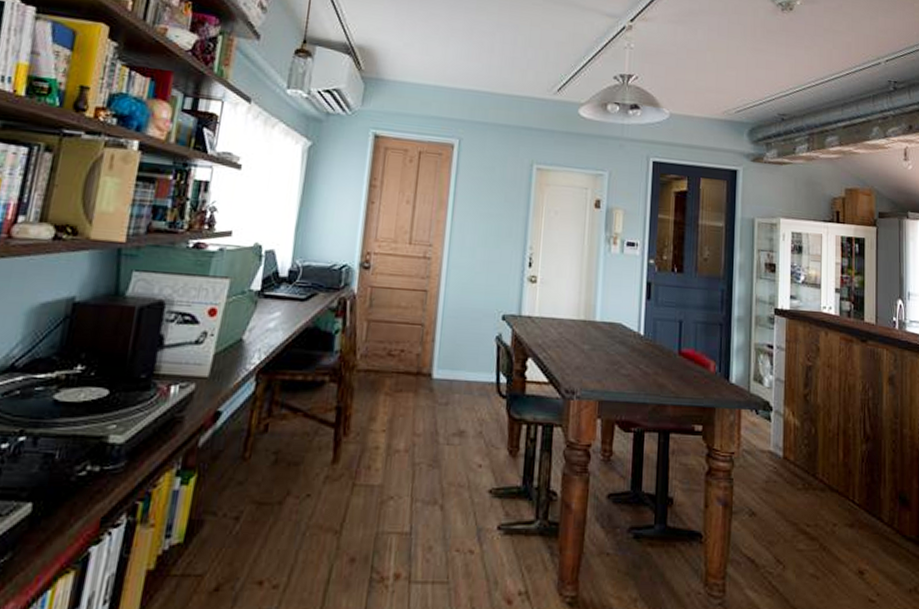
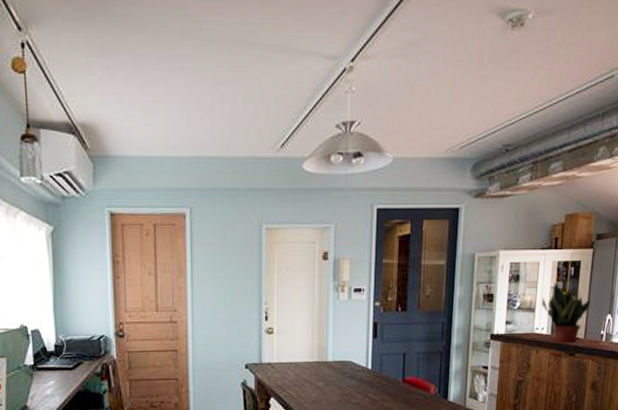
potted plant: none [827,257,879,328] -> present [541,281,591,343]

